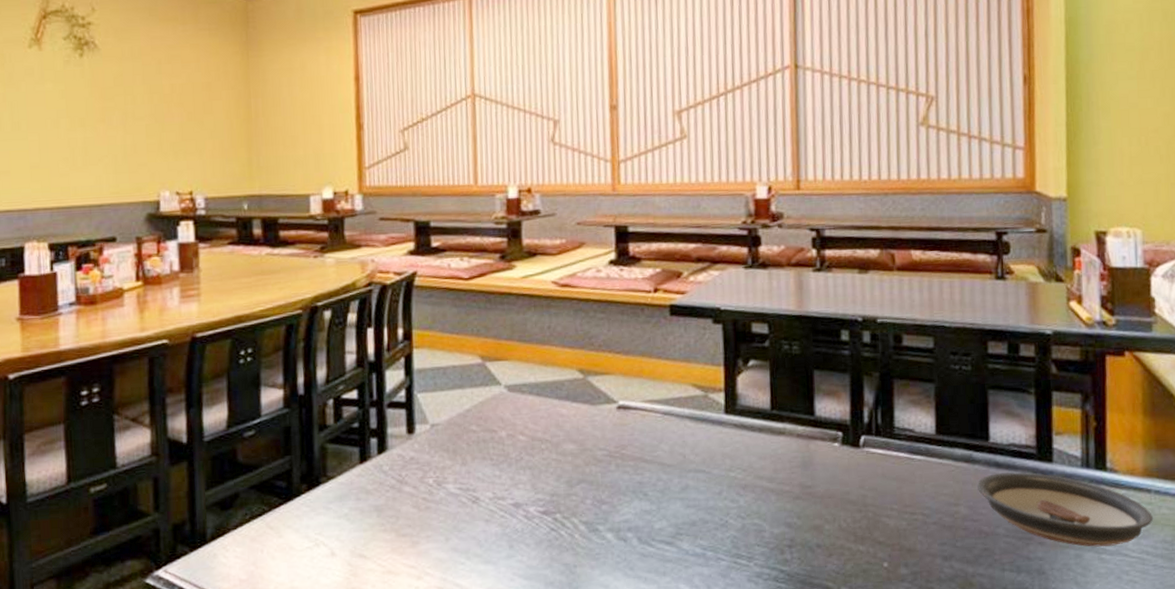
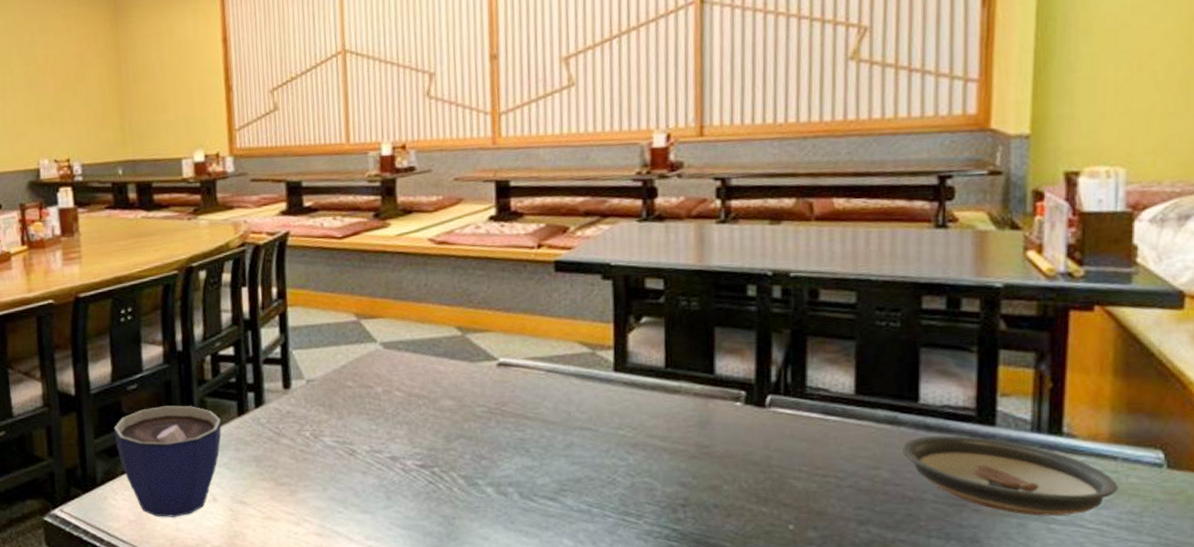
cup: none [227,452,343,576] -> present [114,405,222,518]

